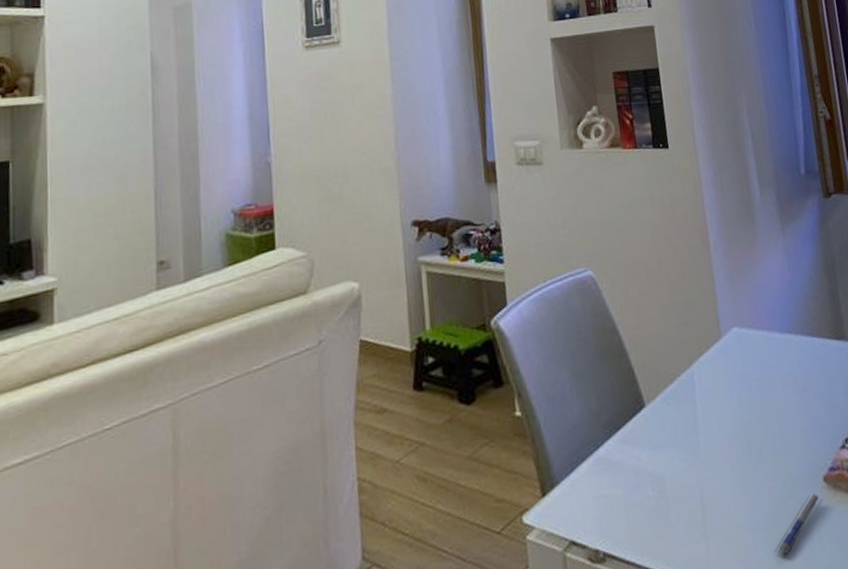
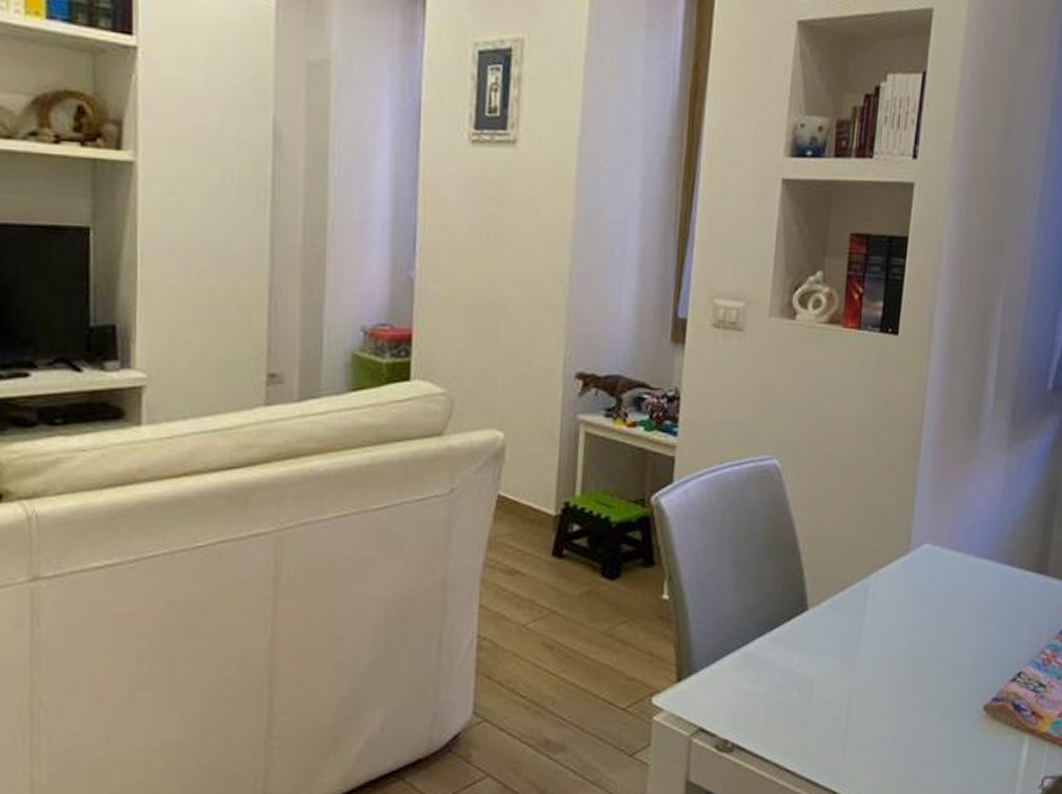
pen: present [774,493,823,558] -> none [913,720,978,775]

